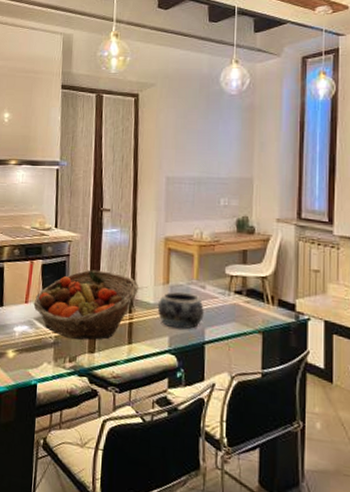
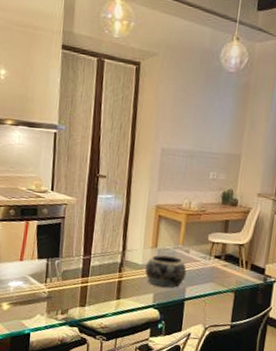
fruit basket: present [33,269,139,341] -> none [28,232,130,296]

